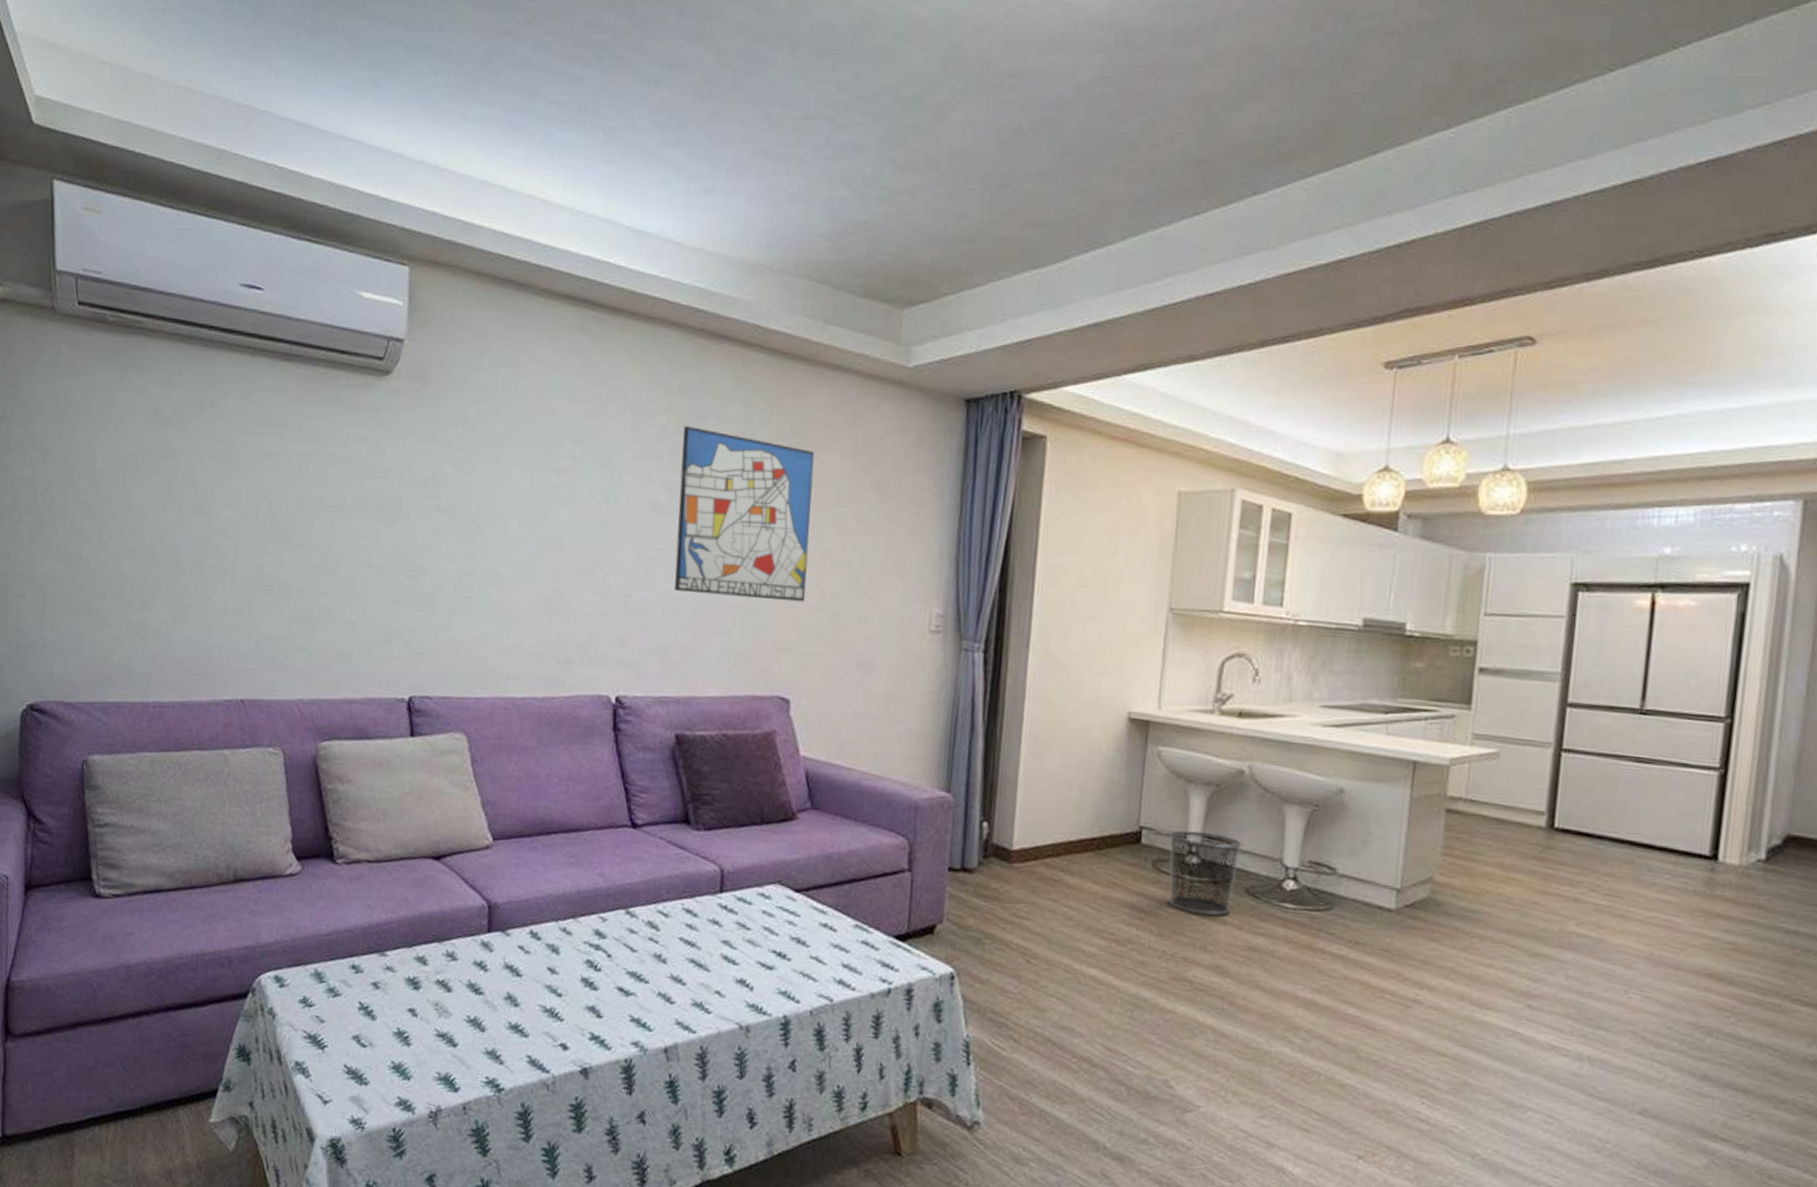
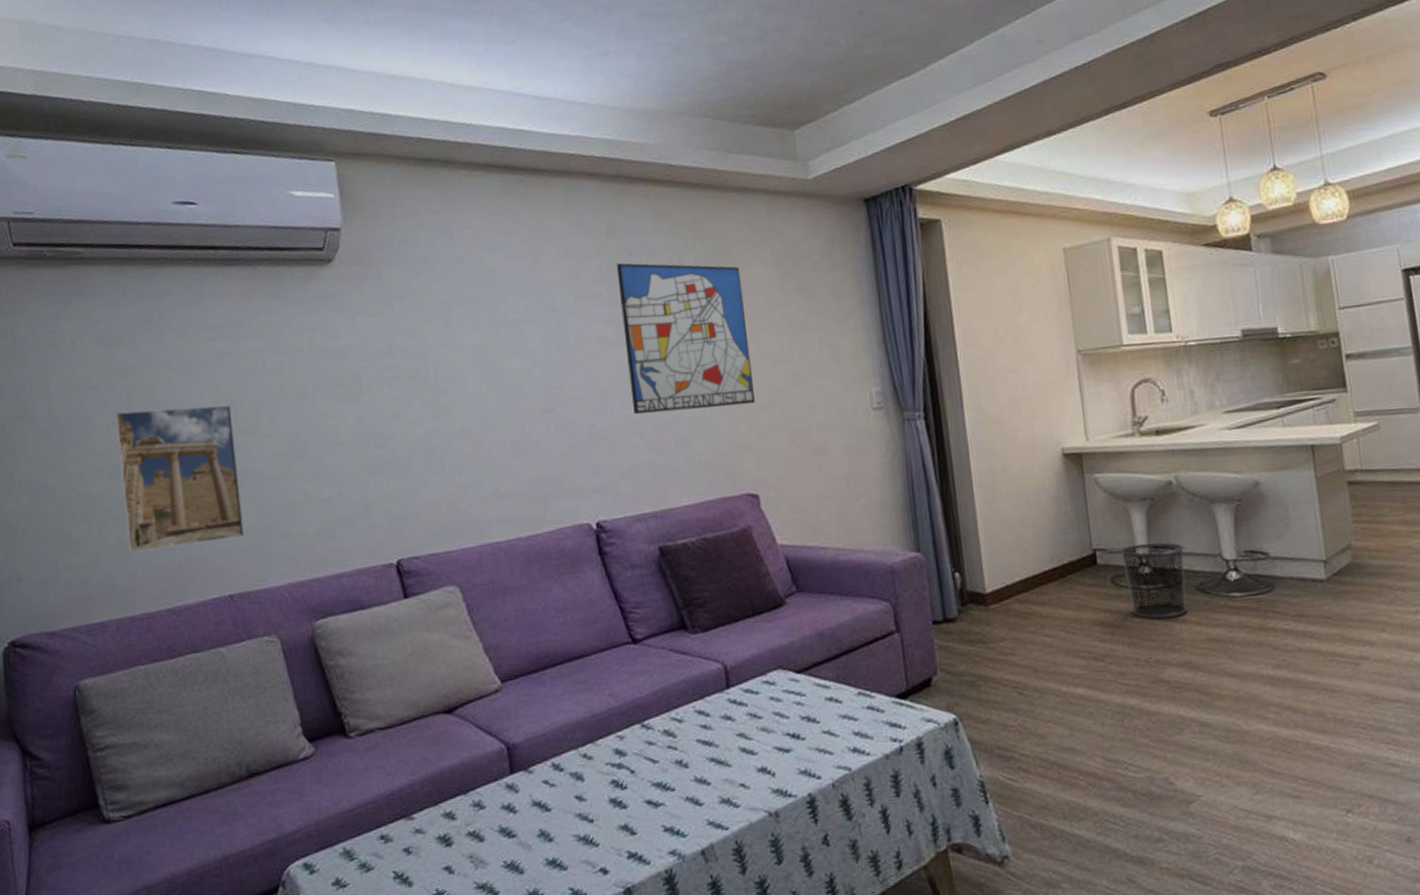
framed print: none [150,494,269,644] -> present [114,405,246,554]

